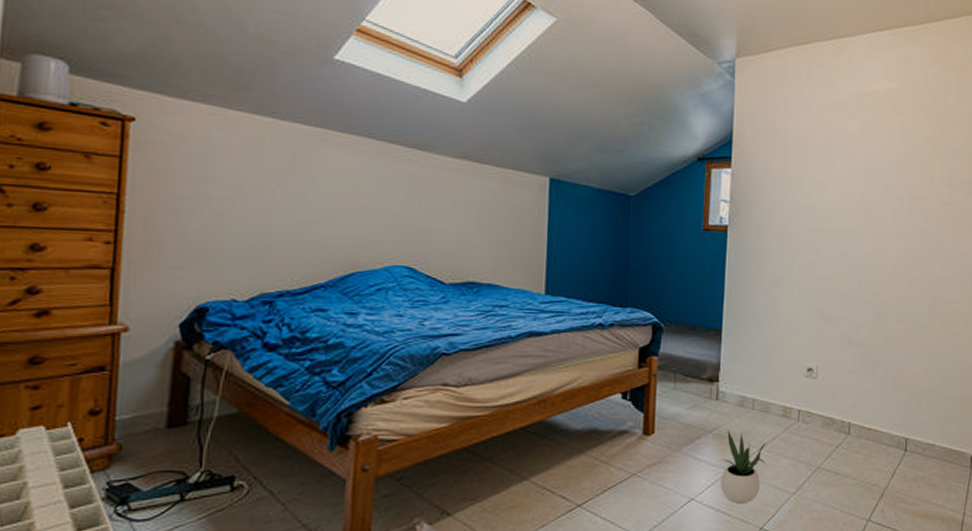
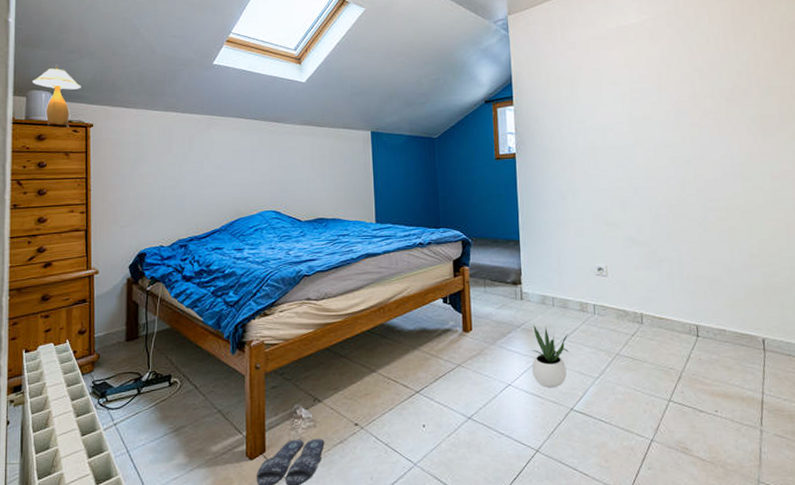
table lamp: none [34,24,119,119] -> present [32,66,81,129]

